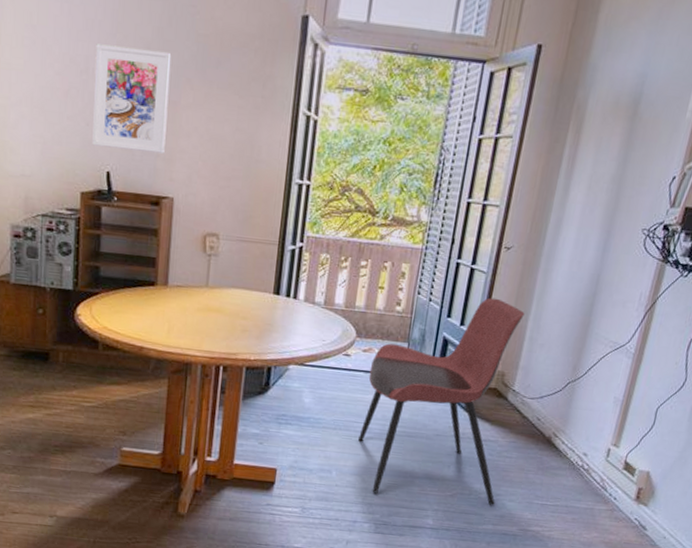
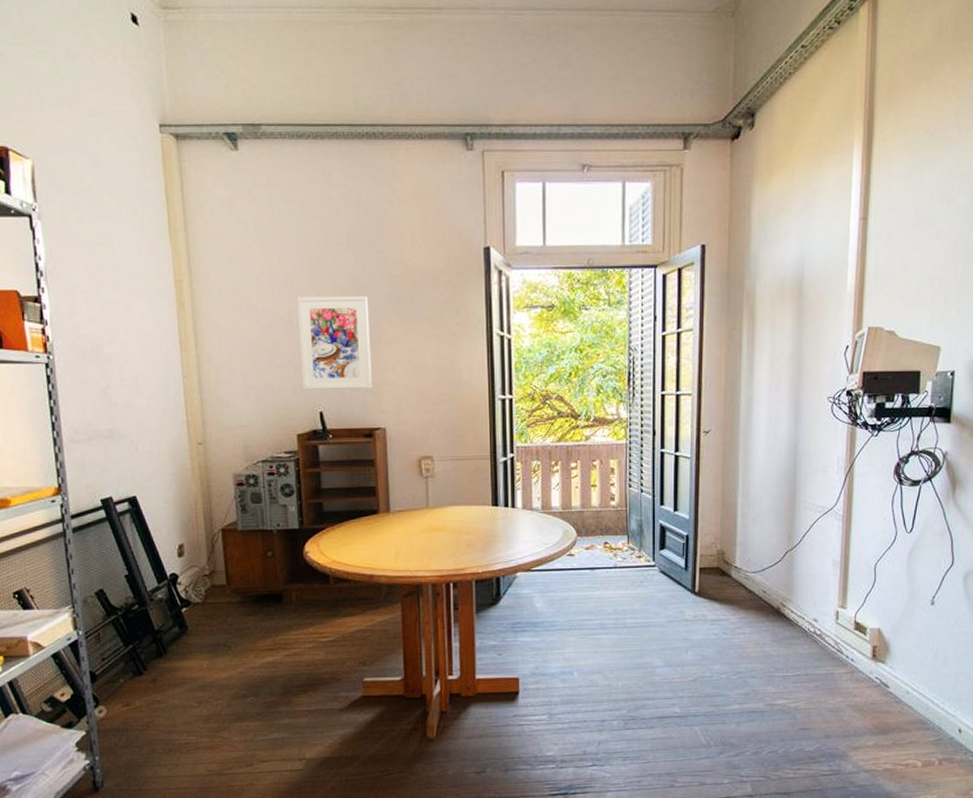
dining chair: present [358,297,525,505] -> none [594,480,737,689]

